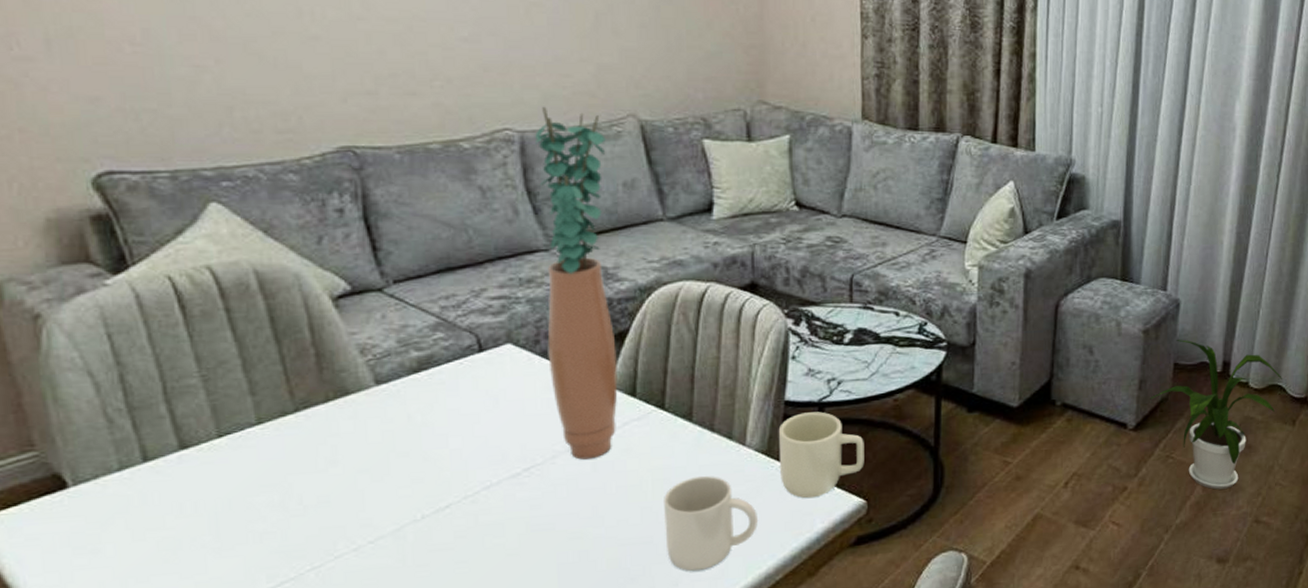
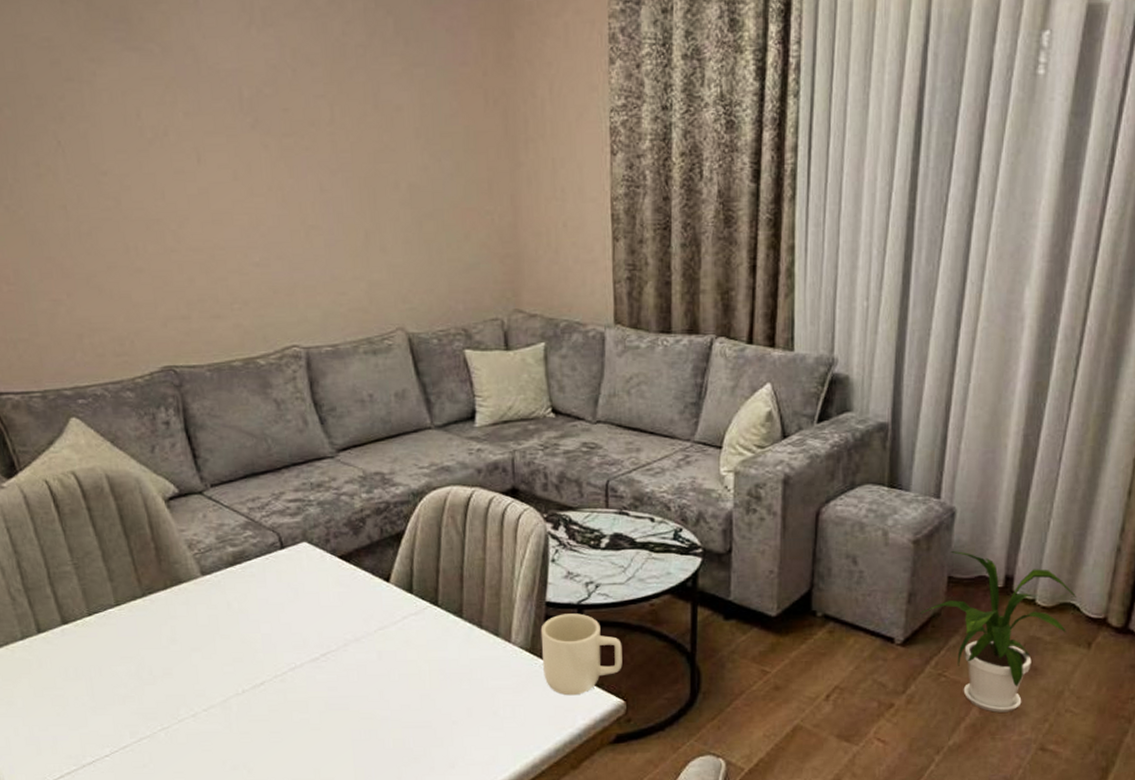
vase: present [535,106,618,460] -> none [318,323,397,648]
mug: present [663,476,759,572] -> none [440,669,525,756]

